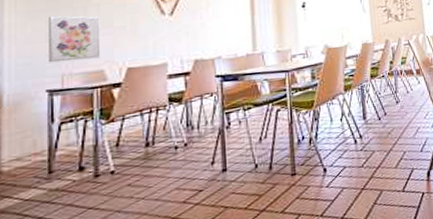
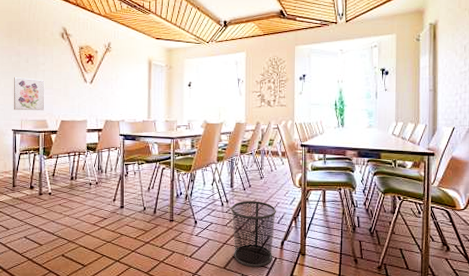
waste bin: none [365,129,420,211] -> present [230,201,277,267]

